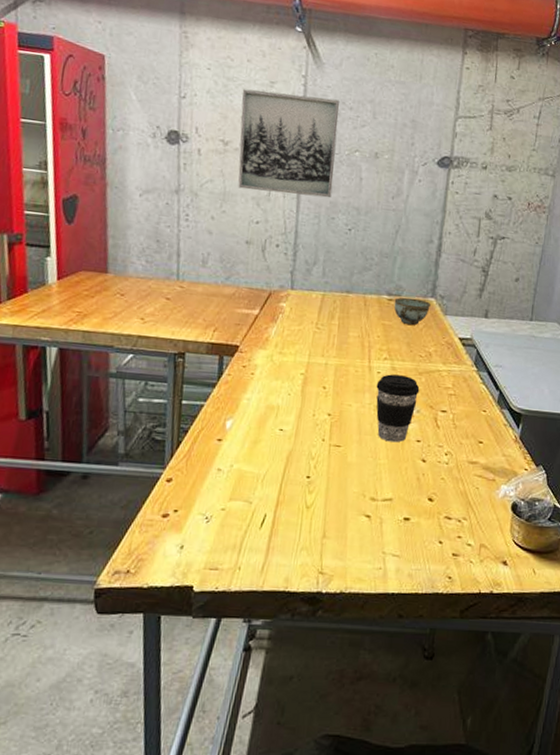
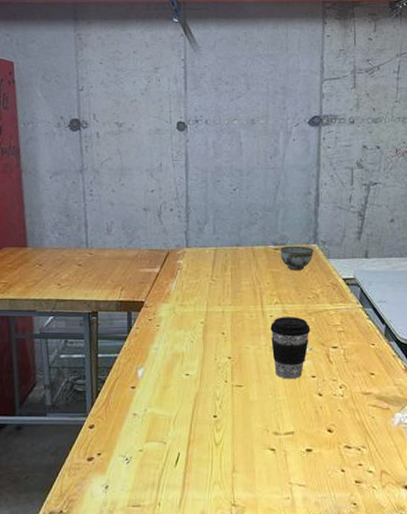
wall art: present [238,89,339,198] -> none [131,76,217,164]

